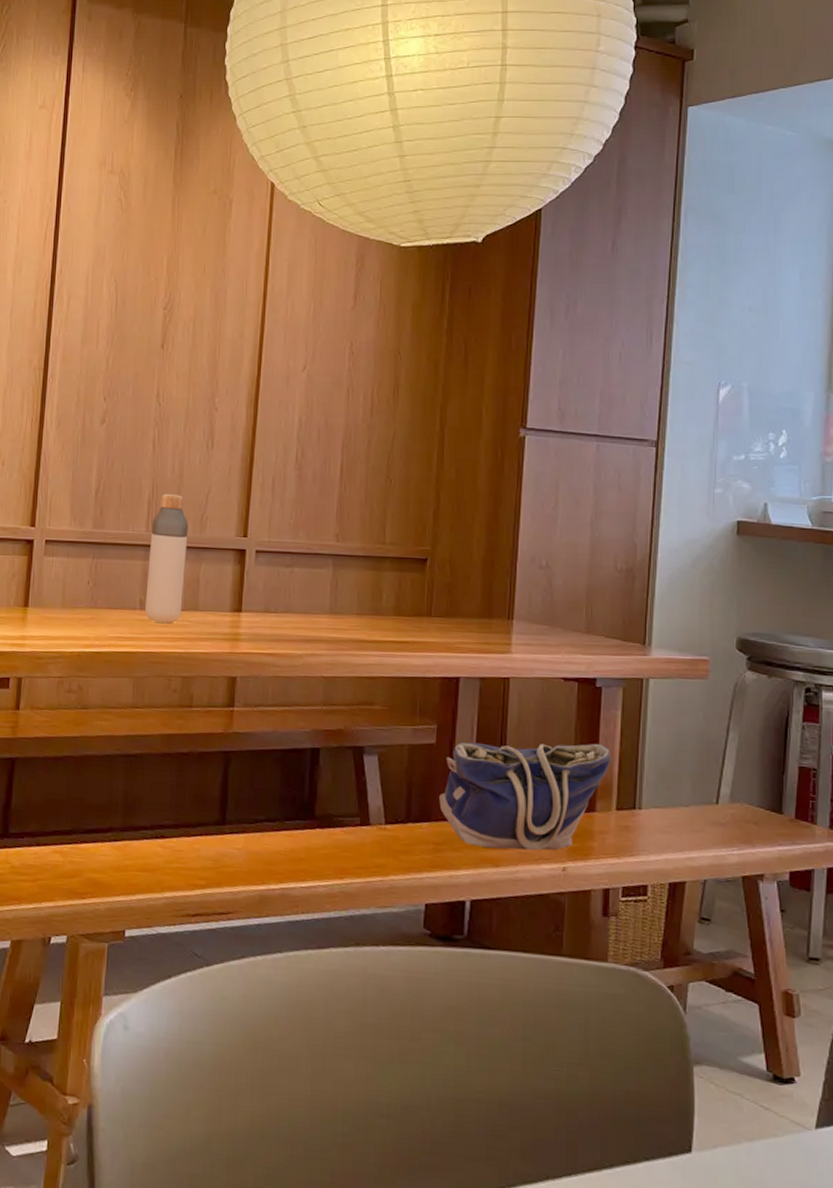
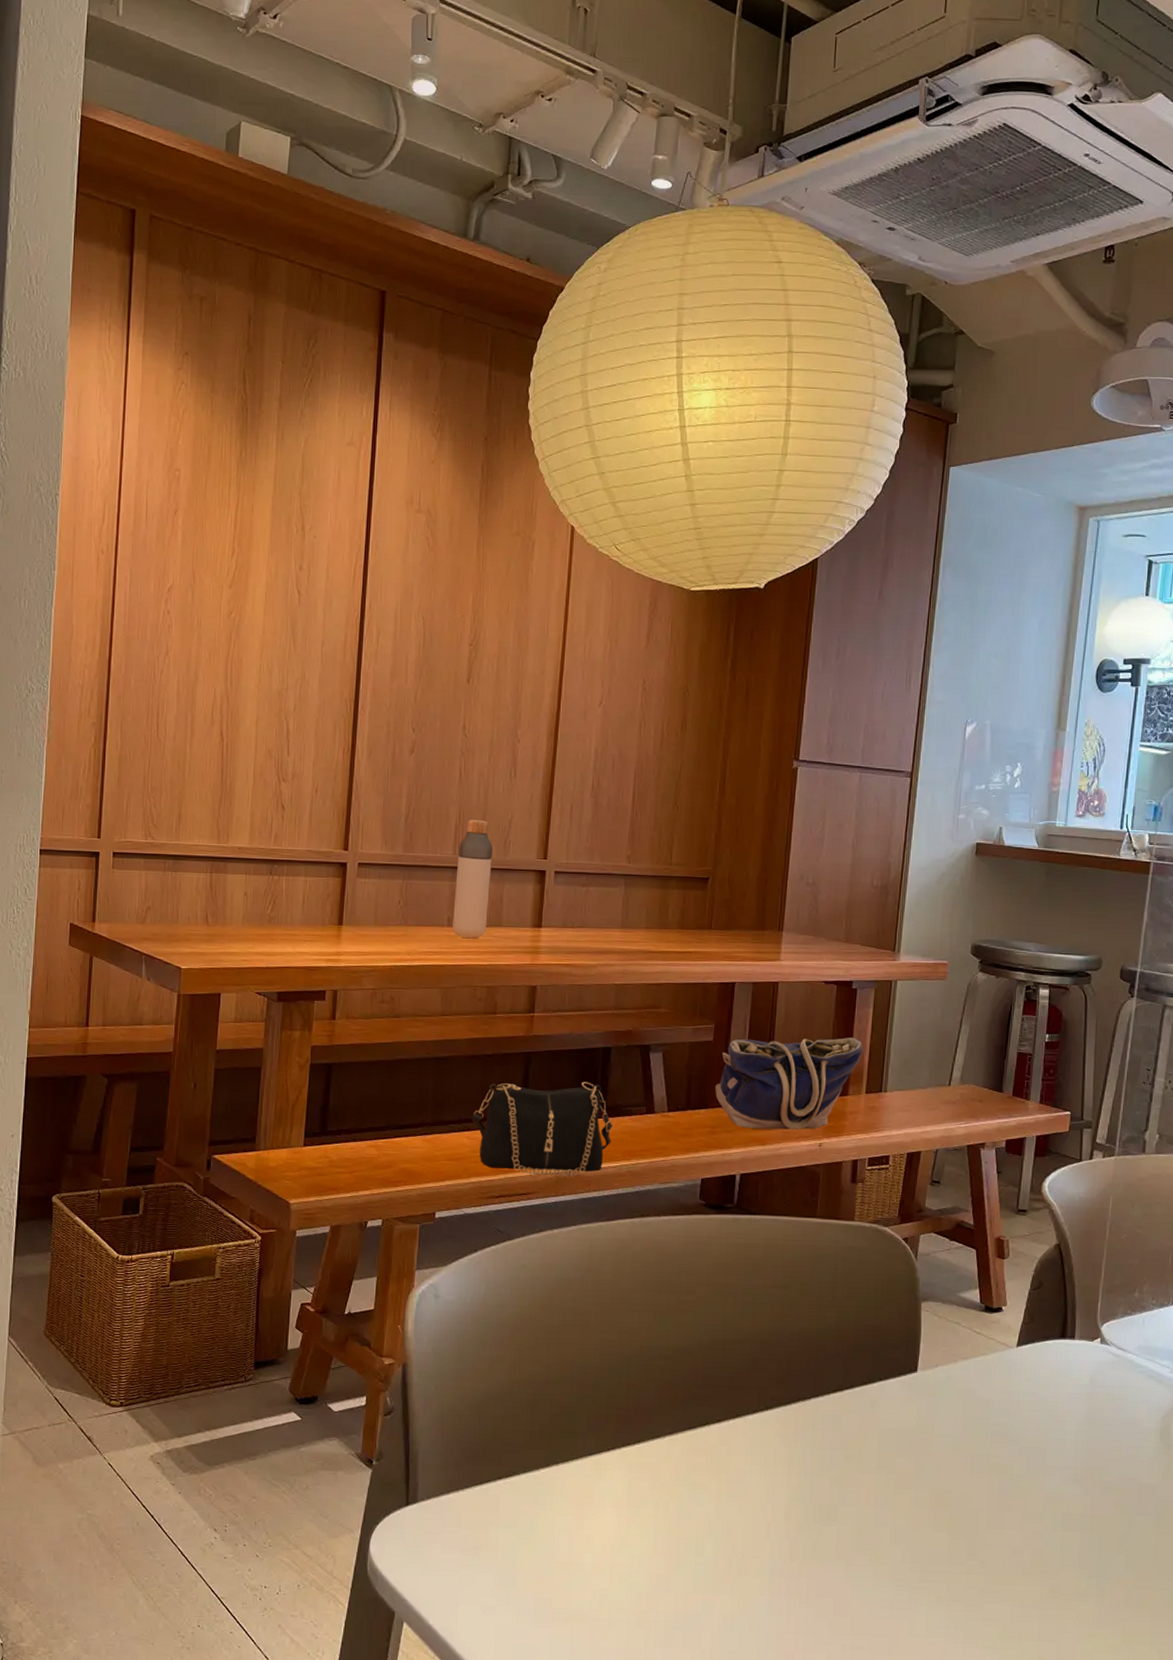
handbag: none [165,785,323,895] -> present [471,1081,613,1177]

